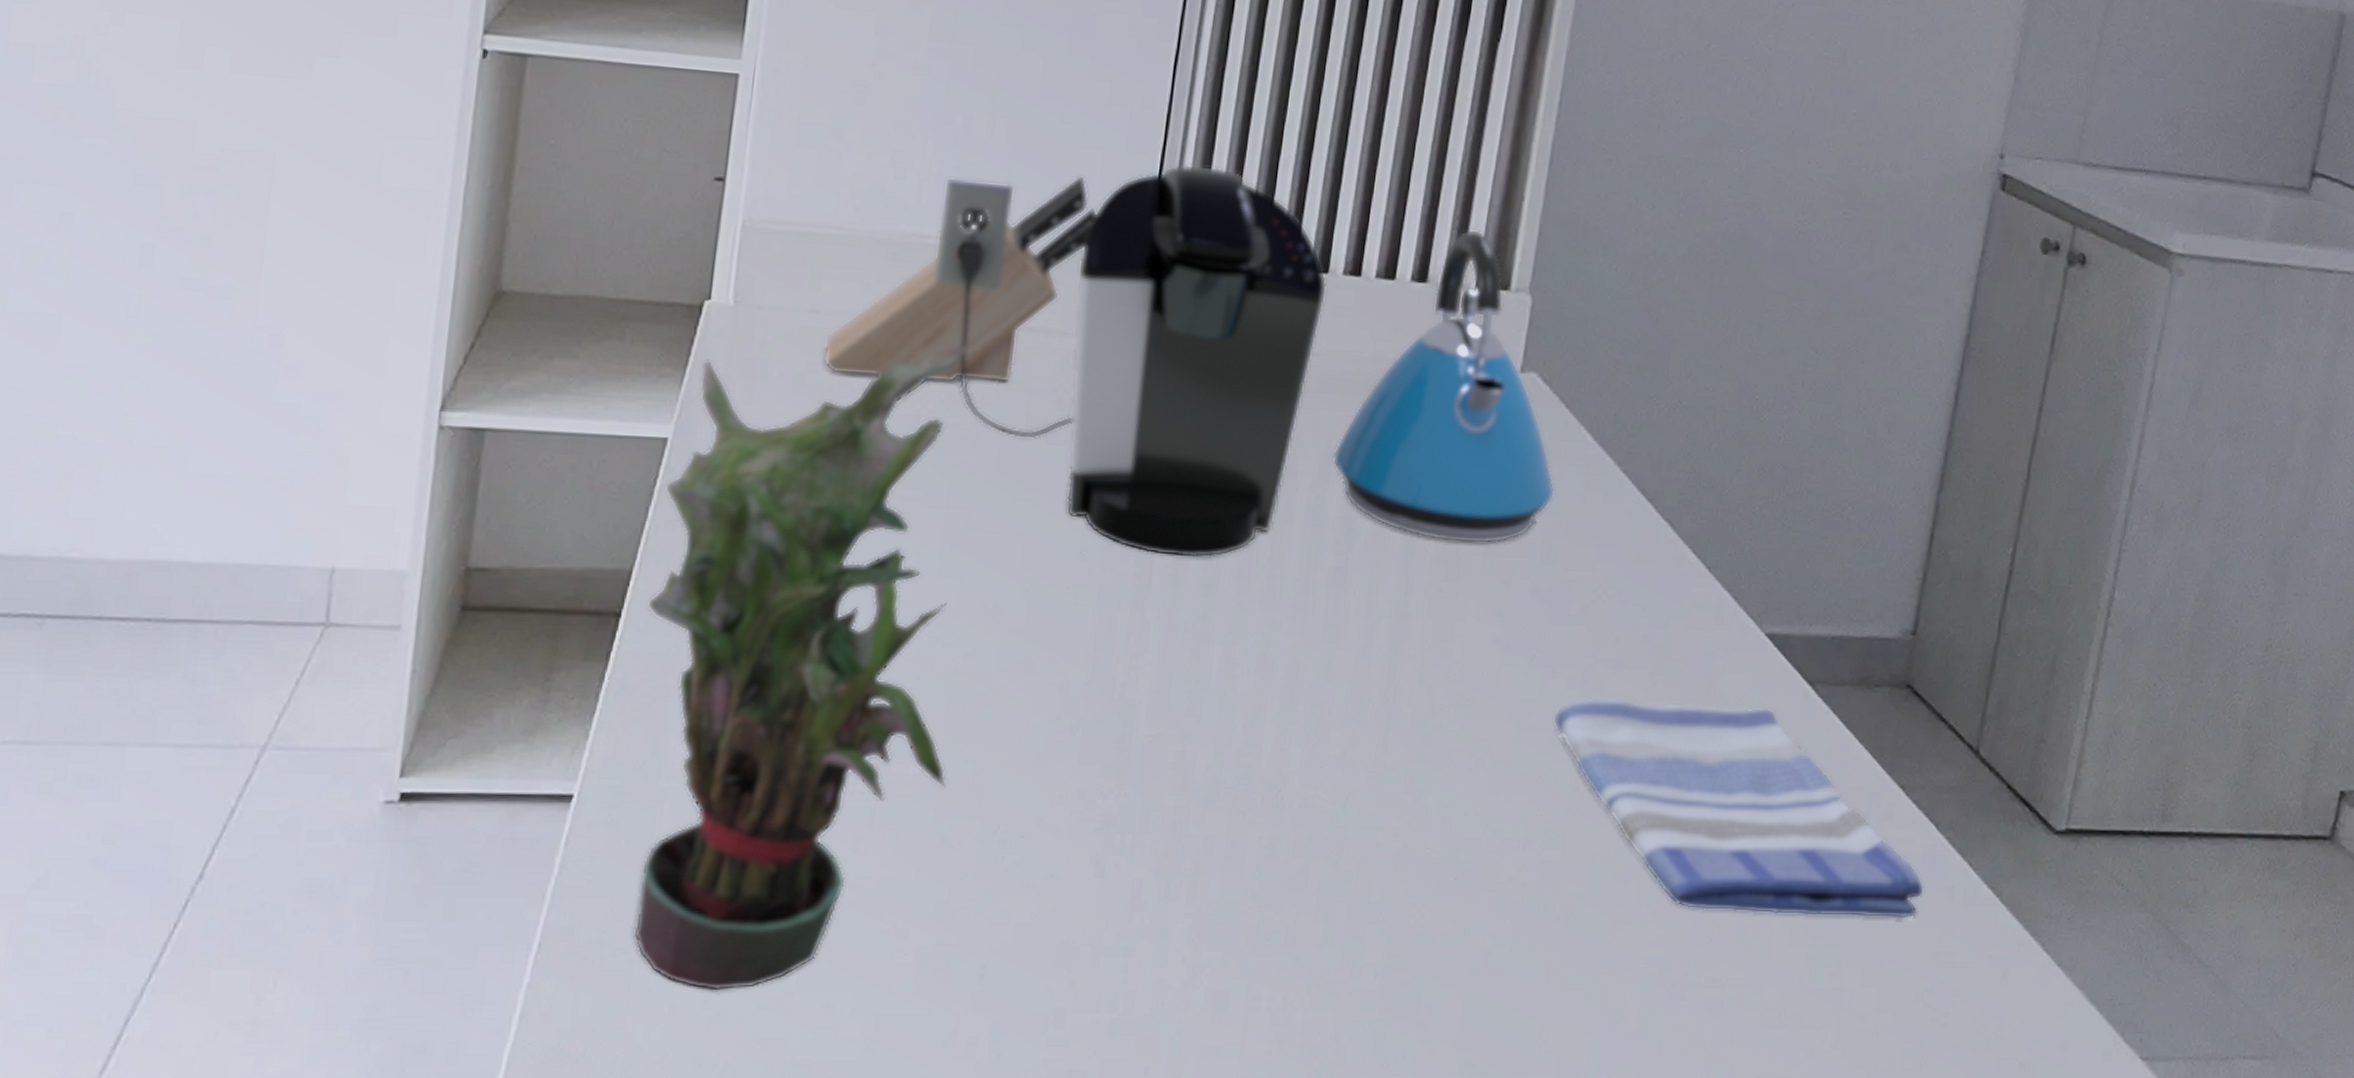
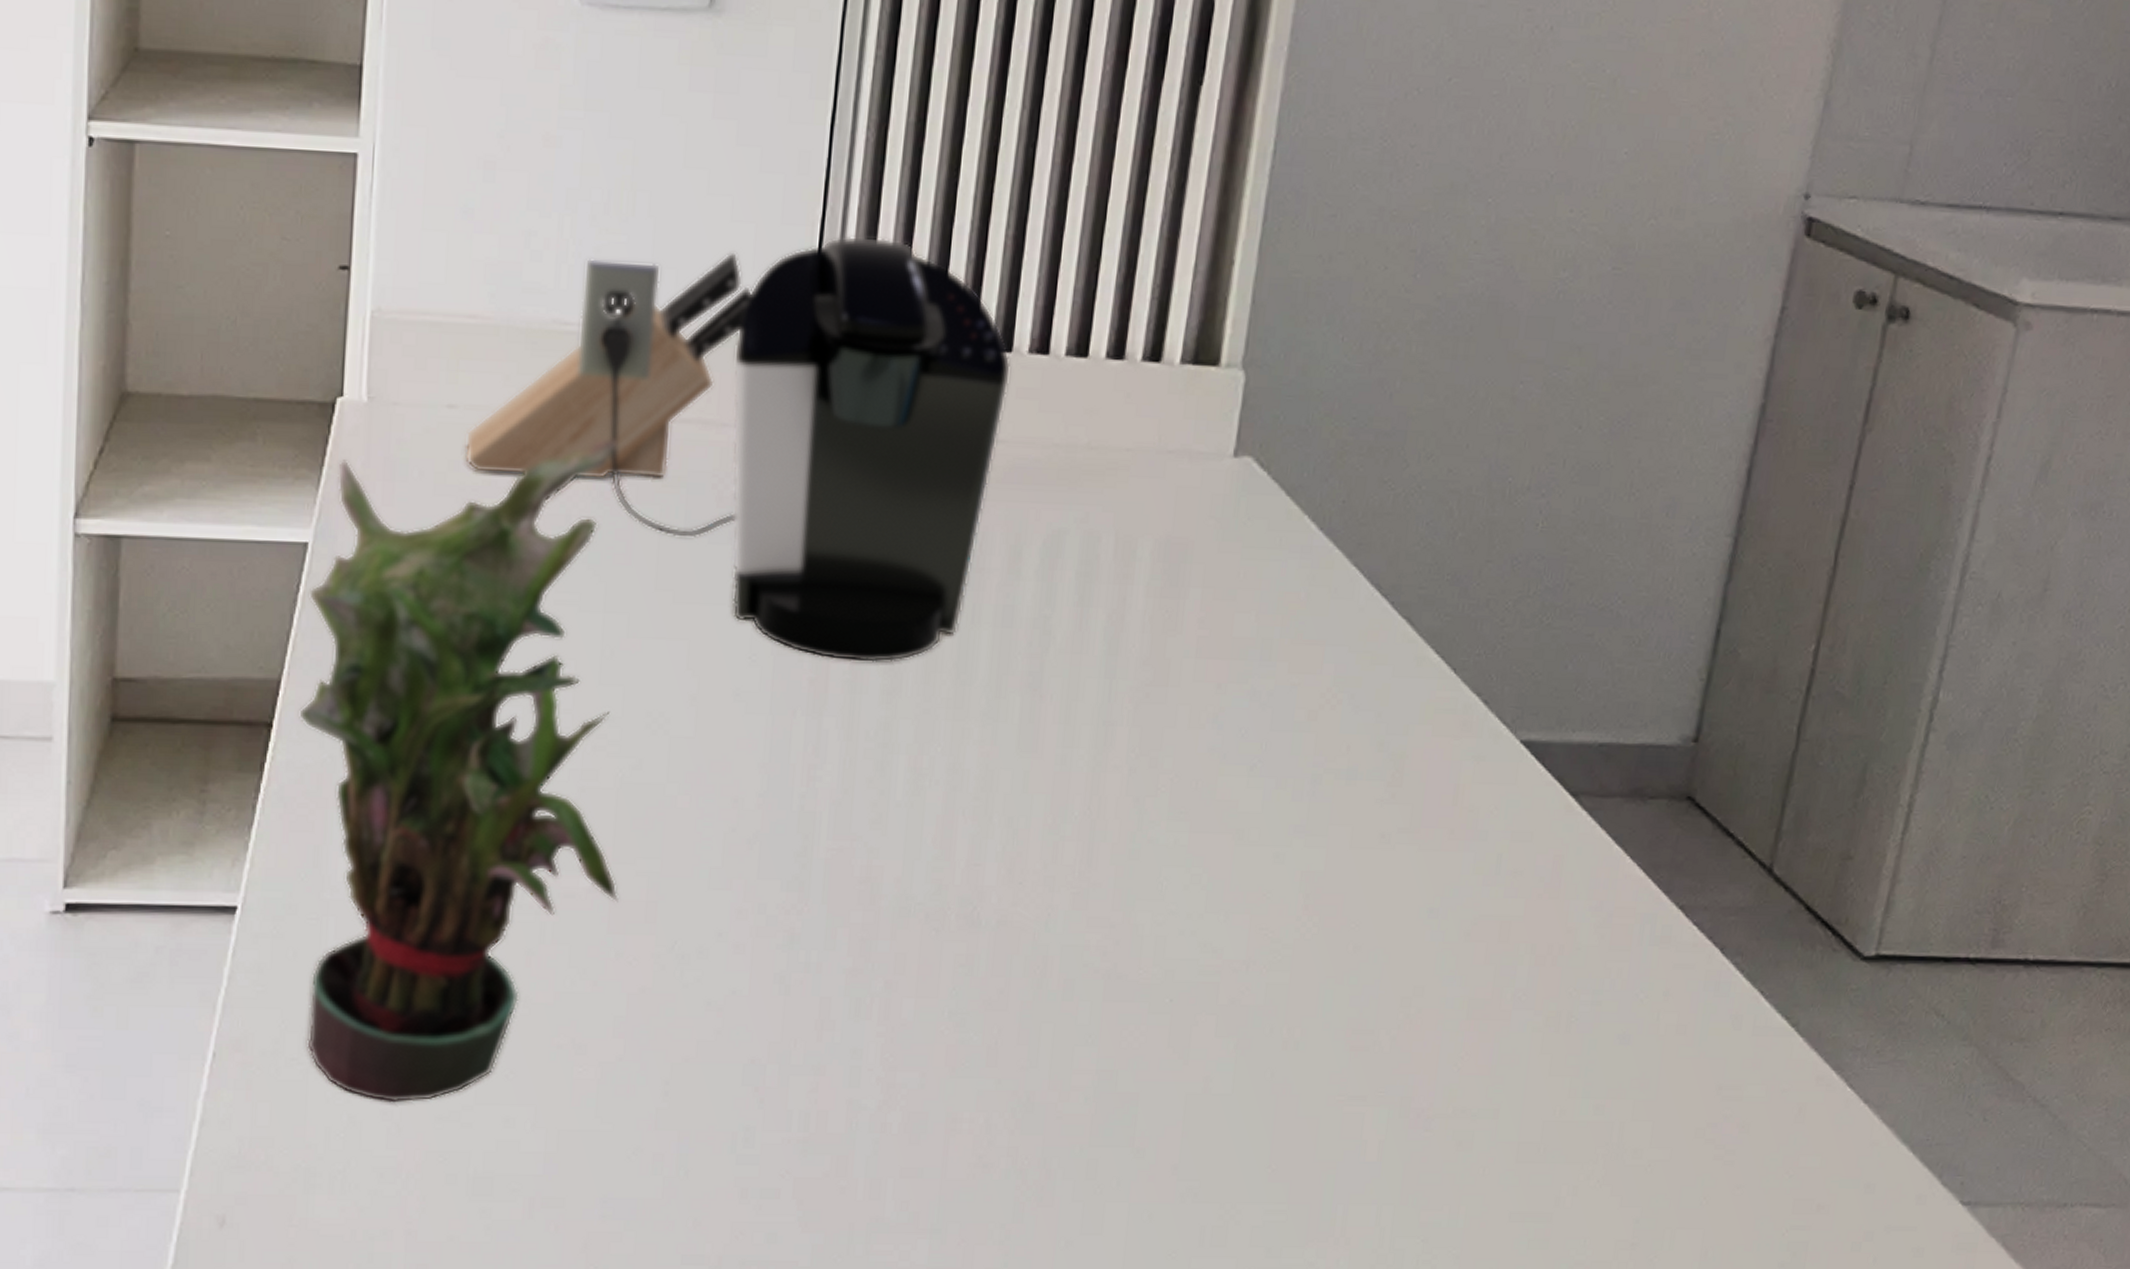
kettle: present [1332,229,1555,544] -> none [1022,298,1276,646]
dish towel: present [1552,697,1924,918] -> none [1276,810,1707,1049]

